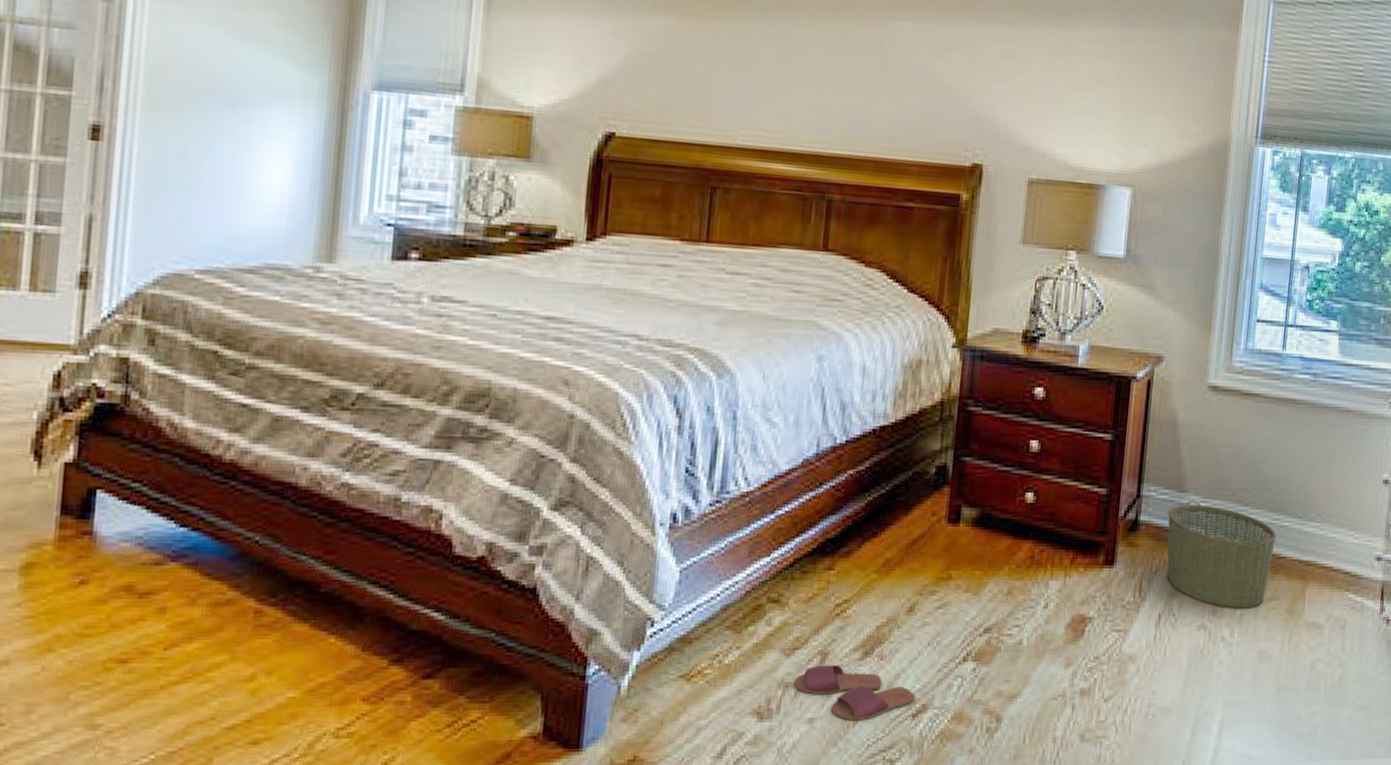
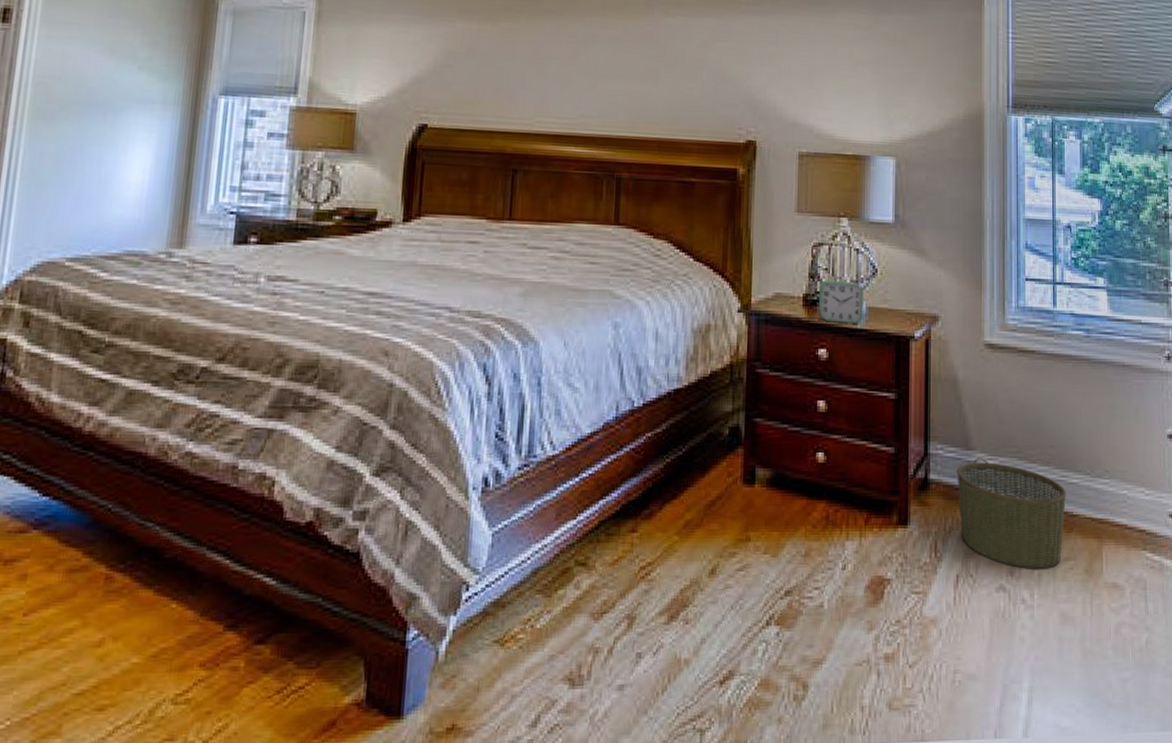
slippers: present [793,664,916,721] -> none [603,629,722,688]
alarm clock: none [1037,316,1087,363] -> present [818,280,863,325]

